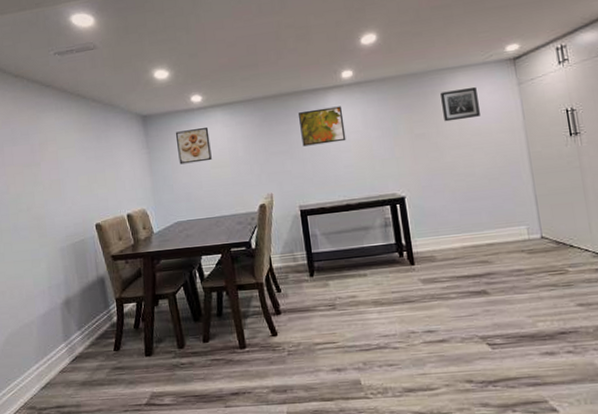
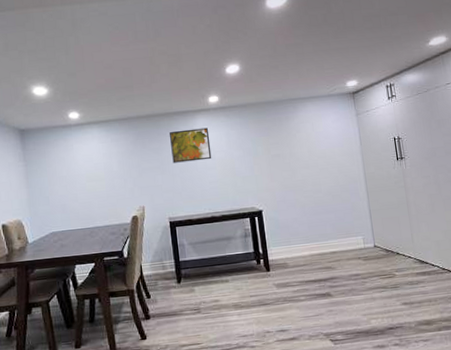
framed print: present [175,127,212,165] -> none [52,143,88,178]
wall art: present [440,87,480,122] -> none [293,116,326,145]

